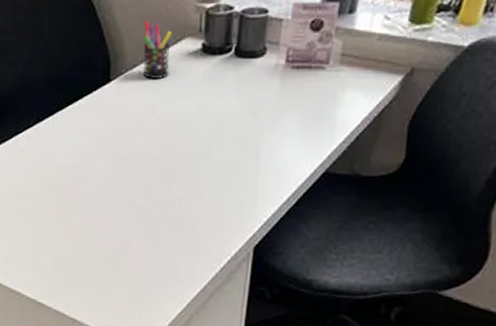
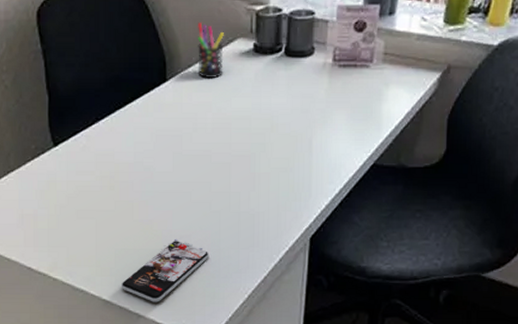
smartphone: none [57,243,148,308] -> present [121,238,209,302]

